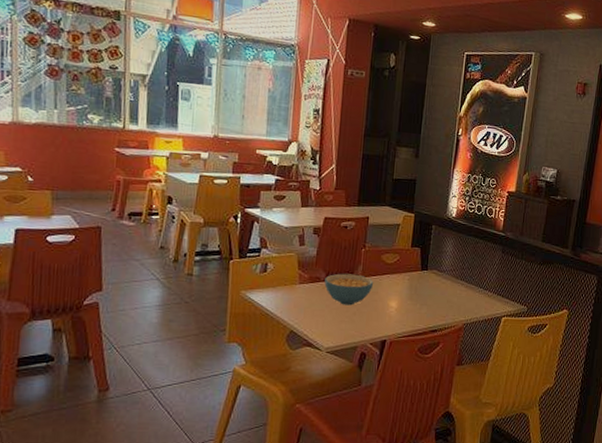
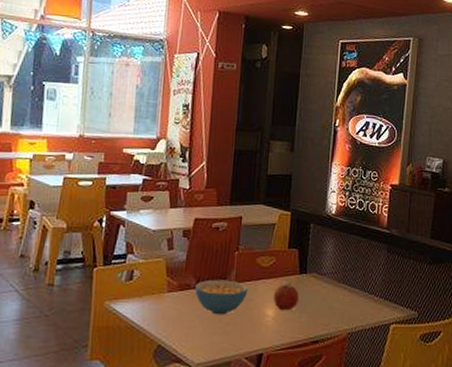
fruit: none [396,279,420,302] -> present [273,283,299,310]

